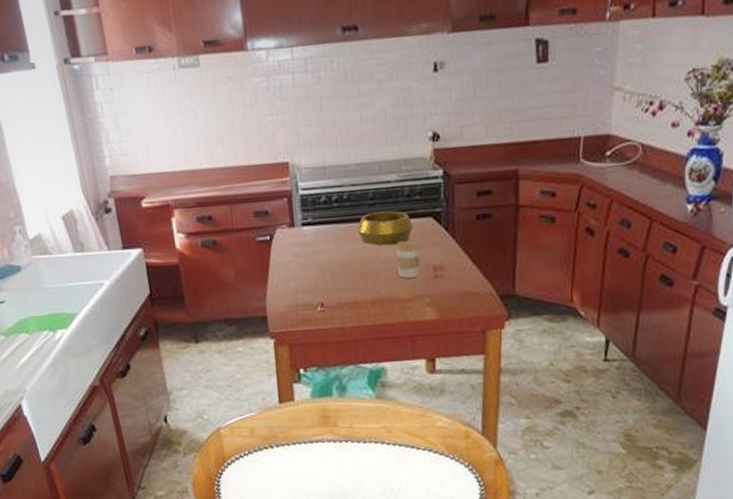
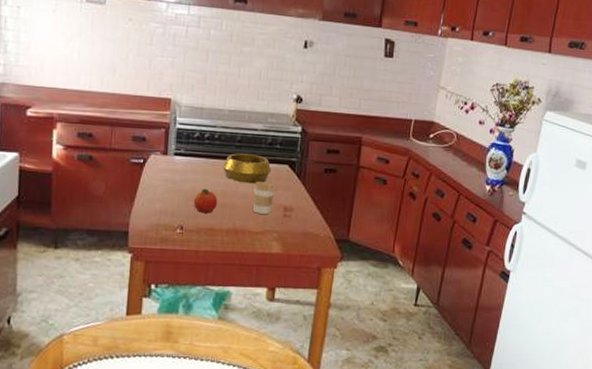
fruit: none [330,258,358,286] -> present [193,188,218,213]

